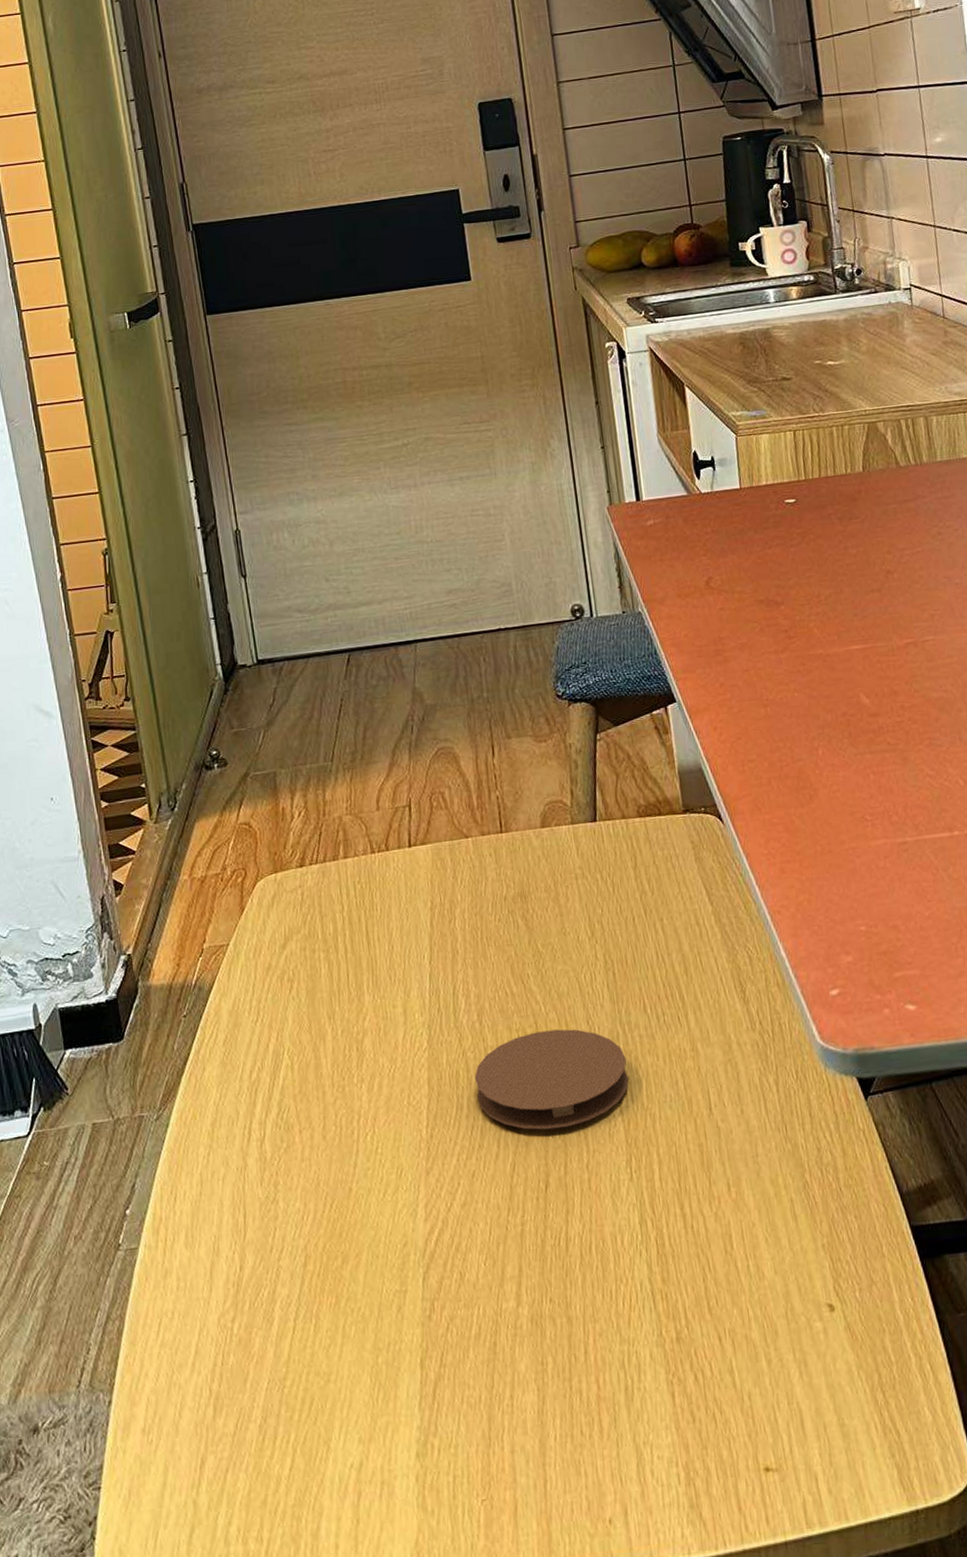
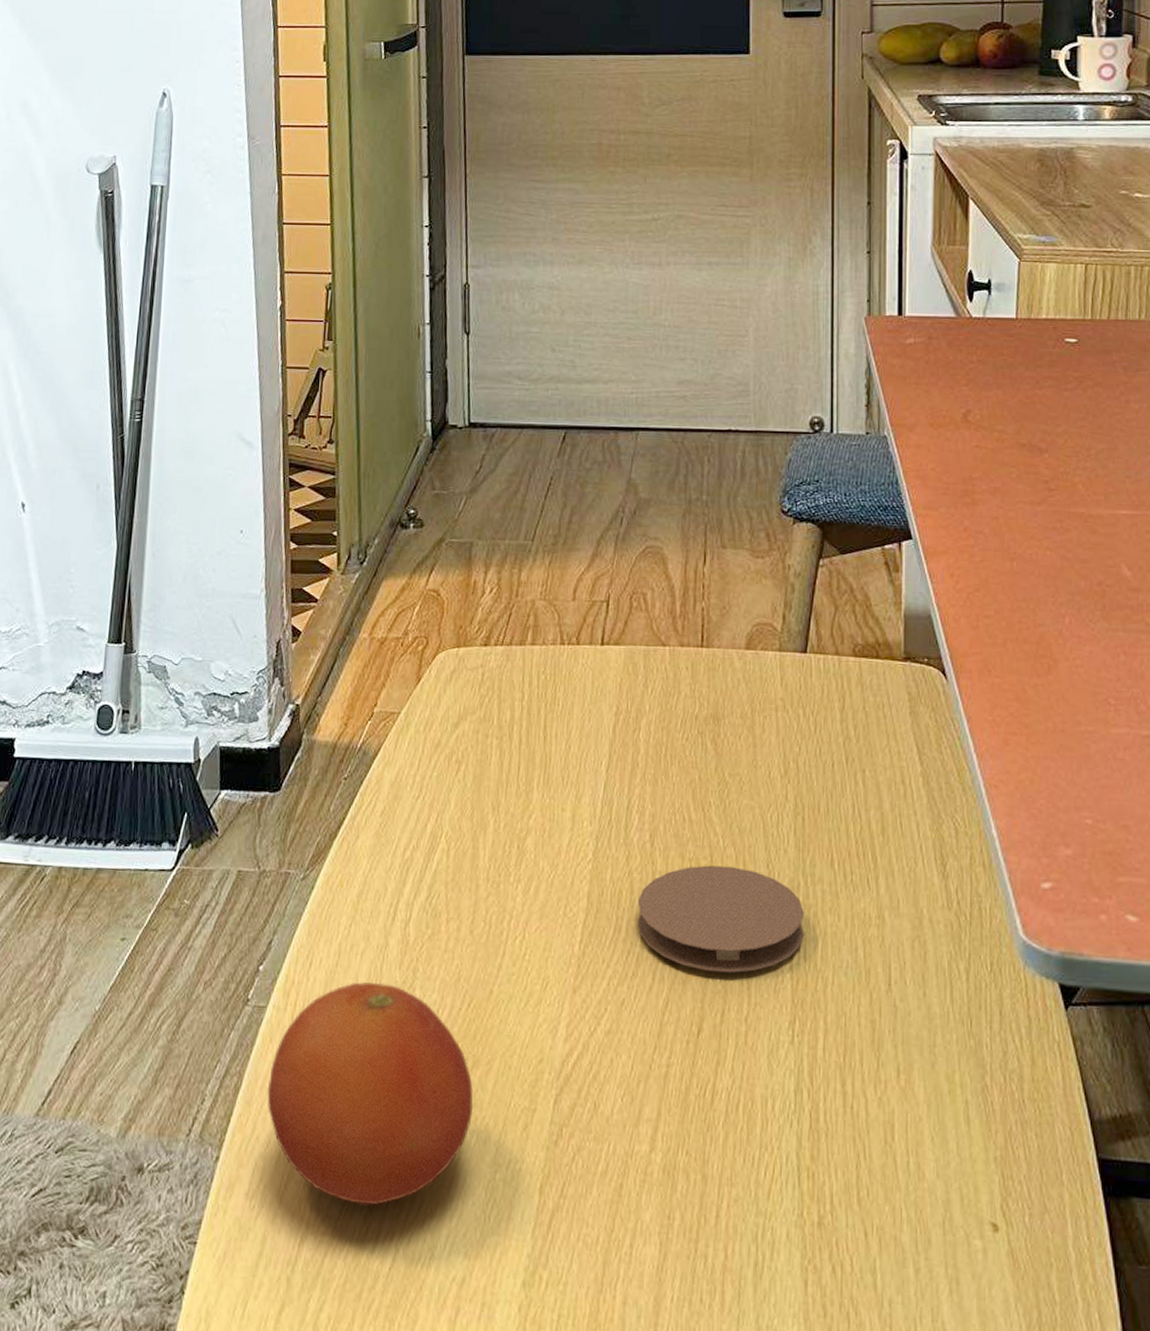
fruit: none [149,1202,348,1417] -> present [267,982,474,1206]

